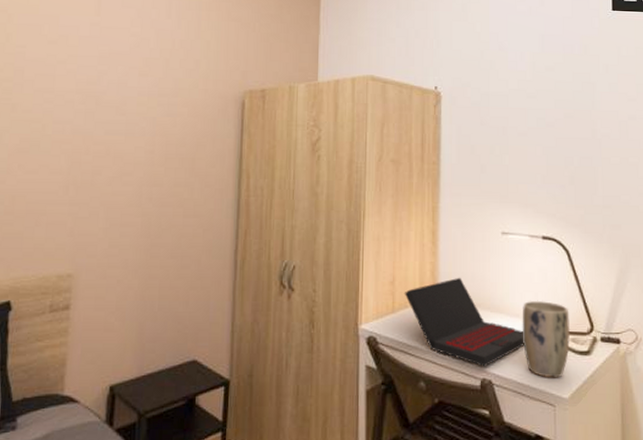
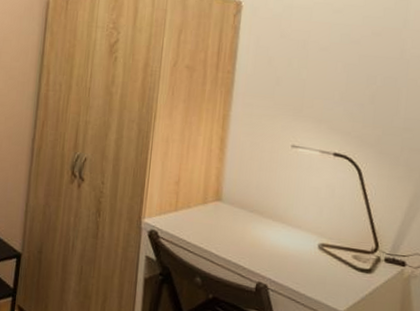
laptop: present [404,277,524,367] -> none [188,184,305,272]
plant pot: present [522,300,571,378] -> none [302,214,355,291]

